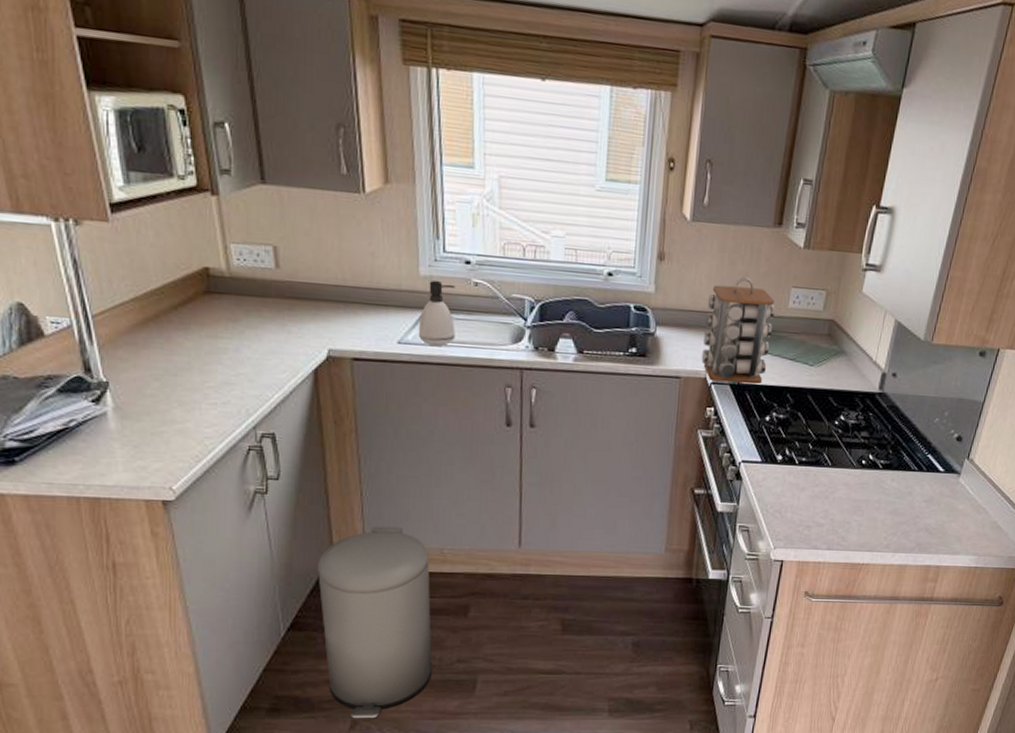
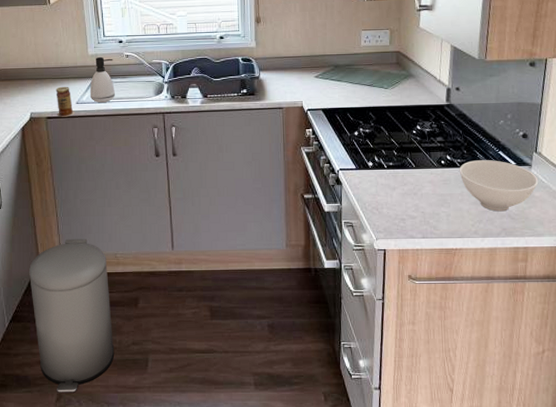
canister: none [367,316,395,361] -> present [55,86,75,117]
spice rack: present [701,277,775,385] -> none [297,27,351,108]
bowl: none [880,462,965,525] -> present [459,160,539,212]

